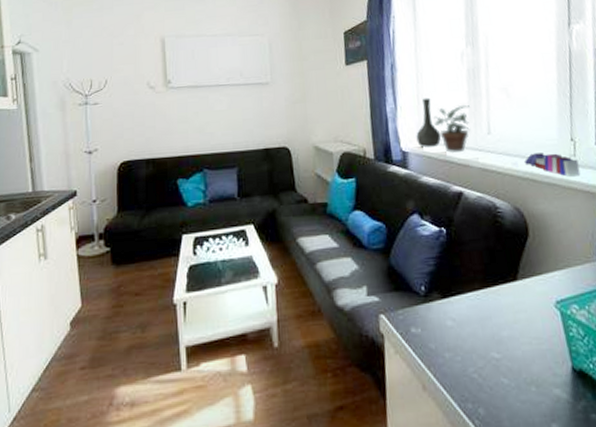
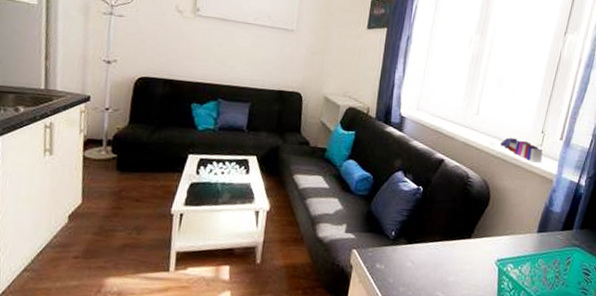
vase: present [416,97,442,148] -> none [415,72,437,117]
potted plant: present [433,104,470,154] -> none [433,85,466,126]

